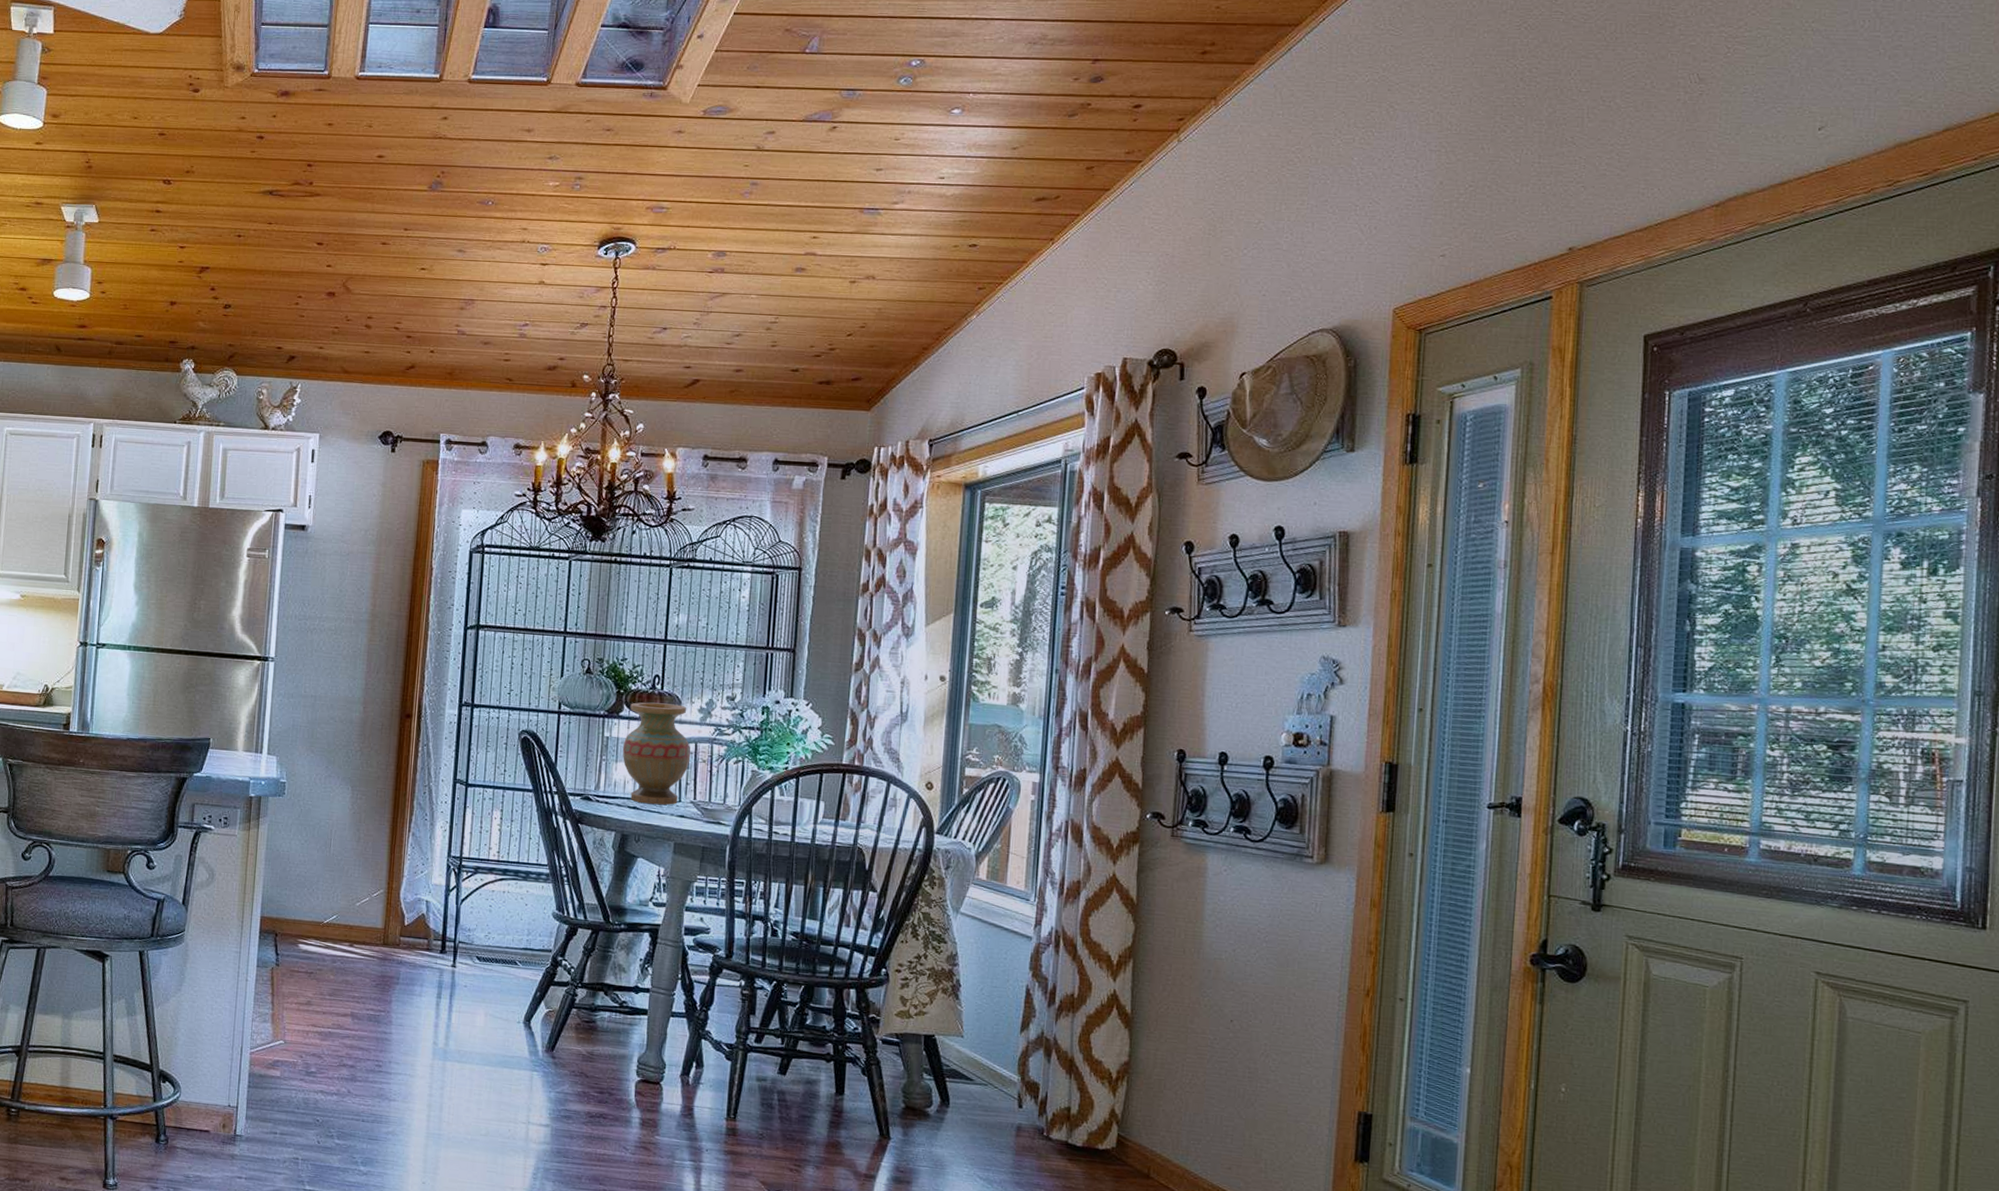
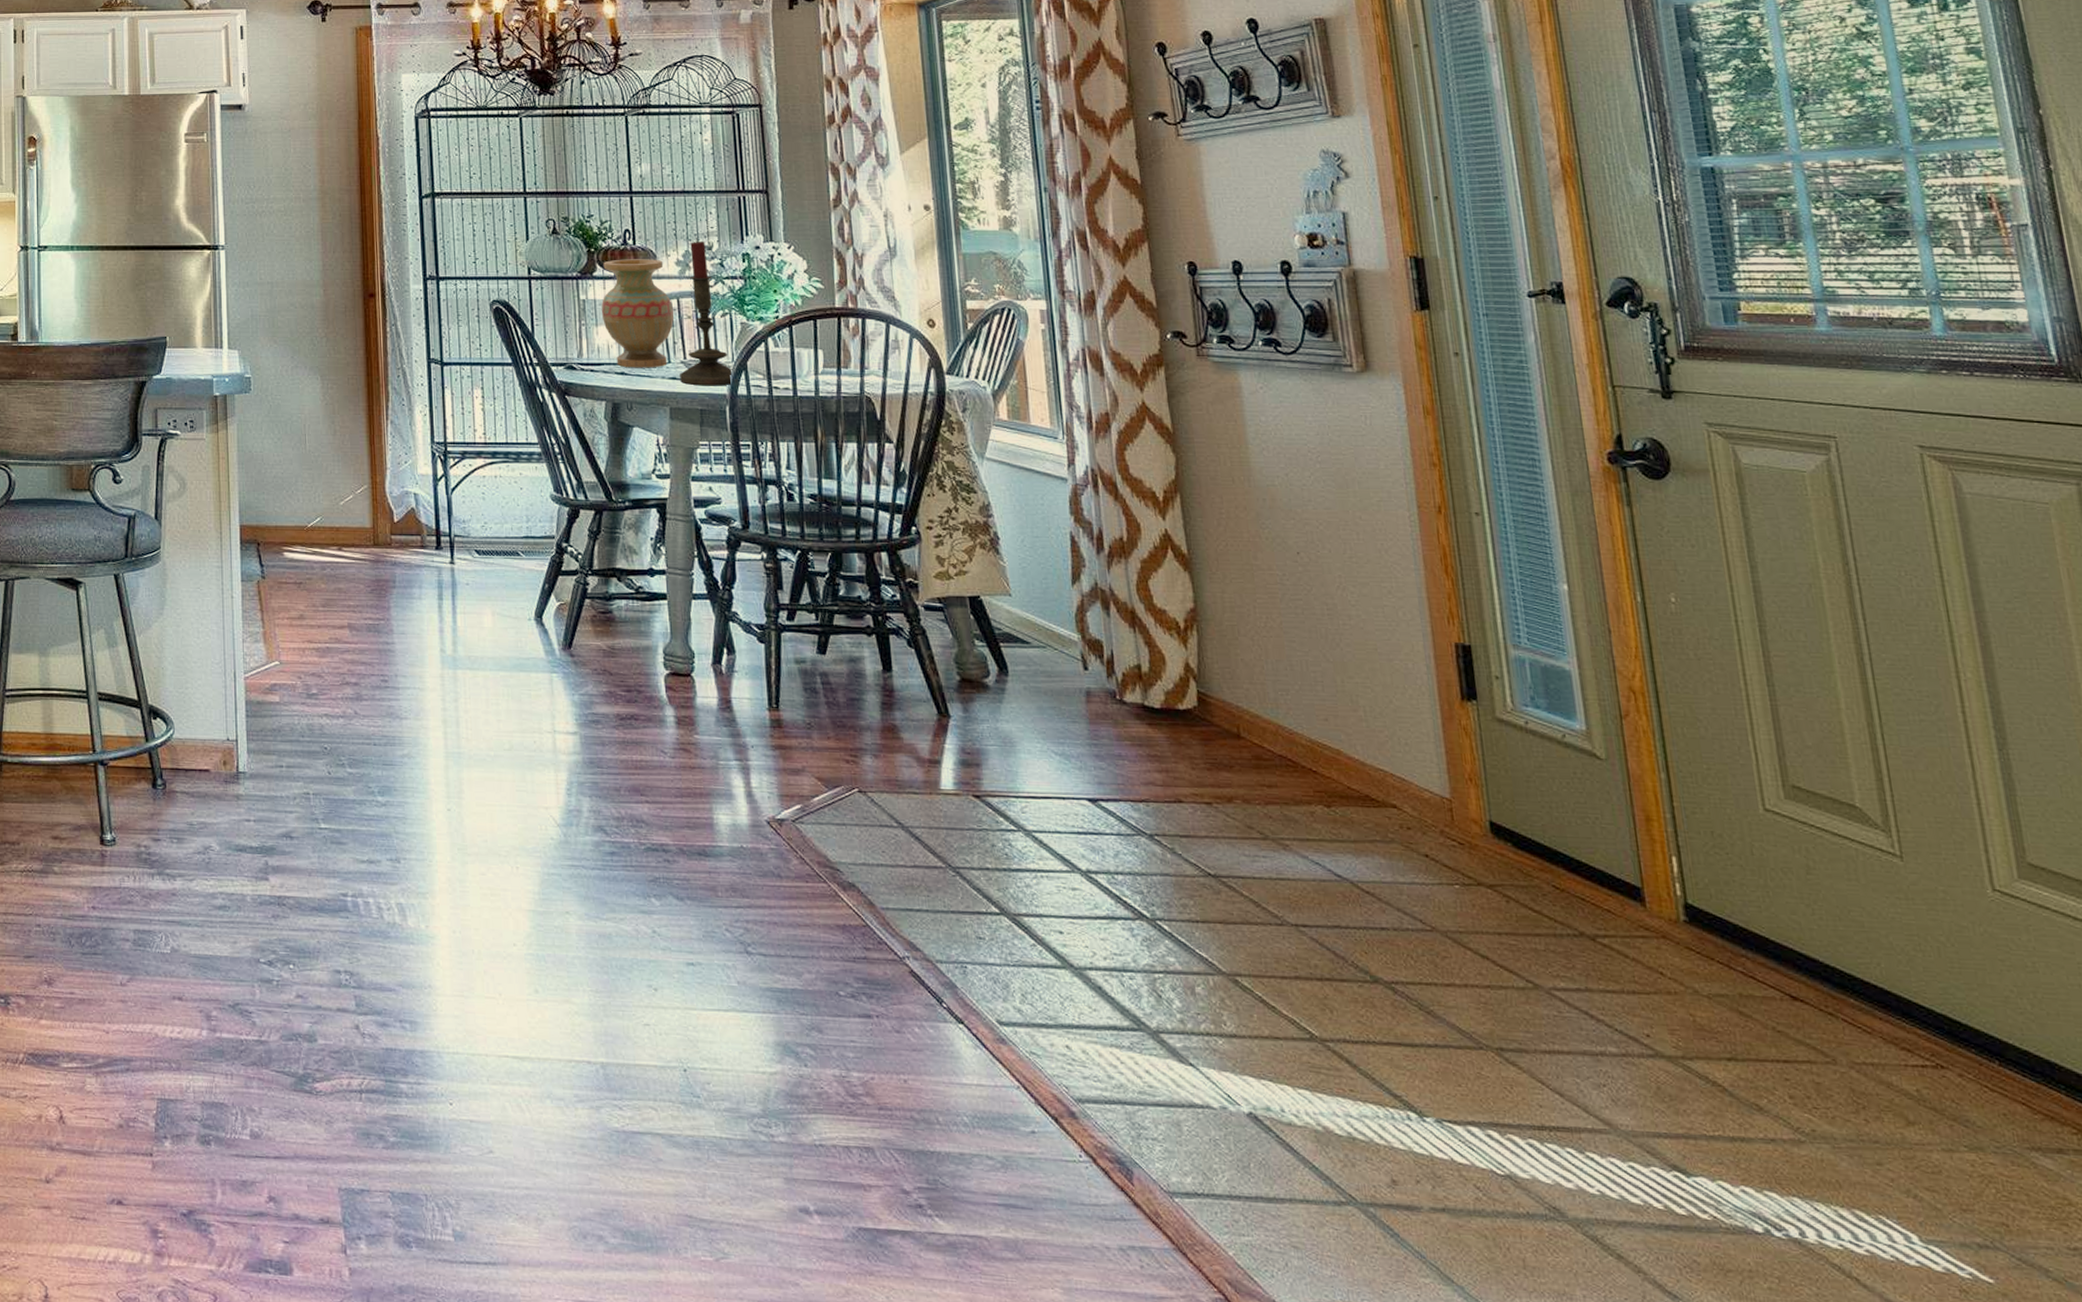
candle: none [687,687,737,827] -> present [680,237,732,386]

